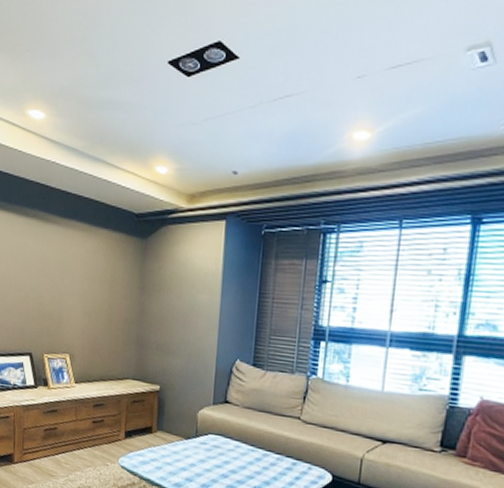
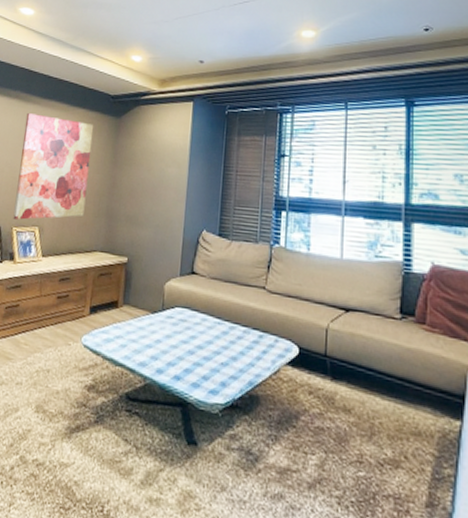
wall art: none [43,234,119,347] -> present [13,113,94,220]

